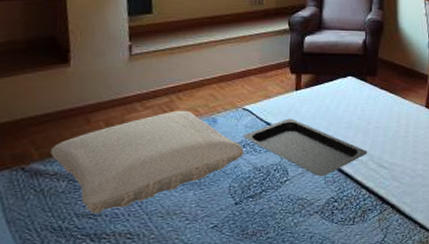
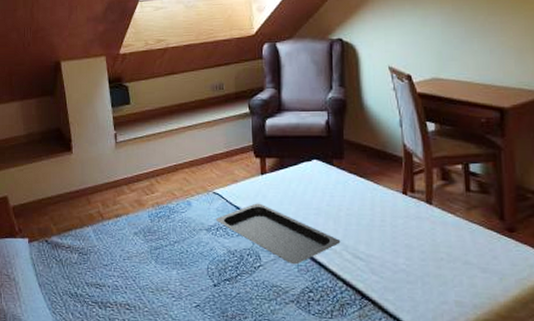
pillow: present [50,110,245,214] -> none [64,193,218,284]

